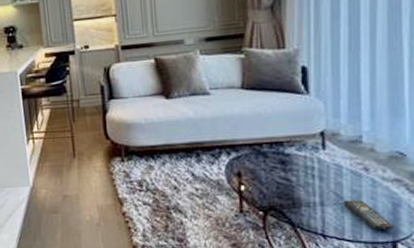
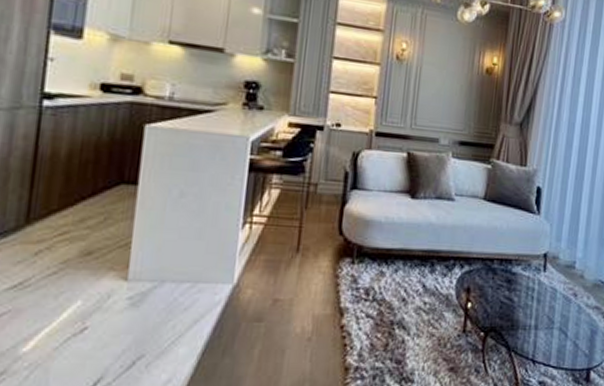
remote control: present [342,199,395,230] -> none [553,325,591,356]

